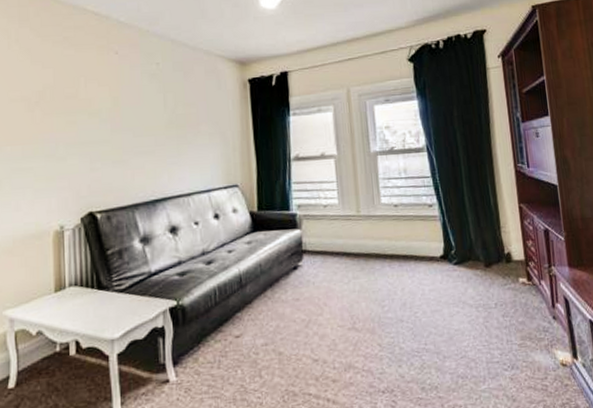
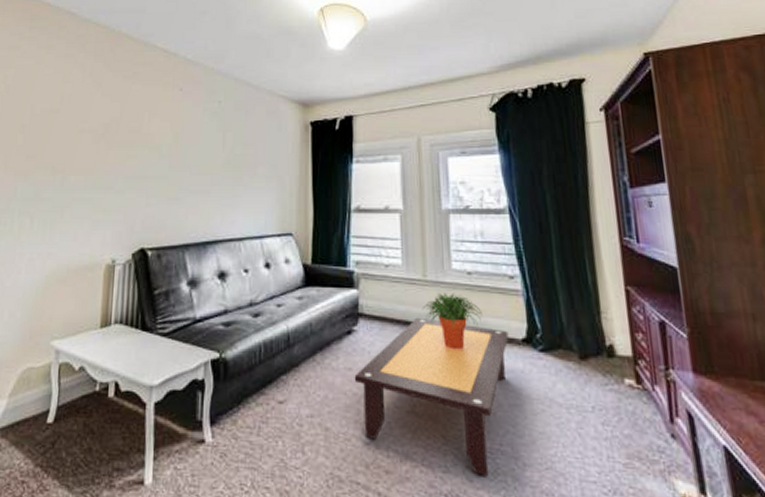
coffee table: none [301,248,430,372] -> present [354,317,509,478]
potted plant: none [357,224,408,272] -> present [422,292,482,350]

